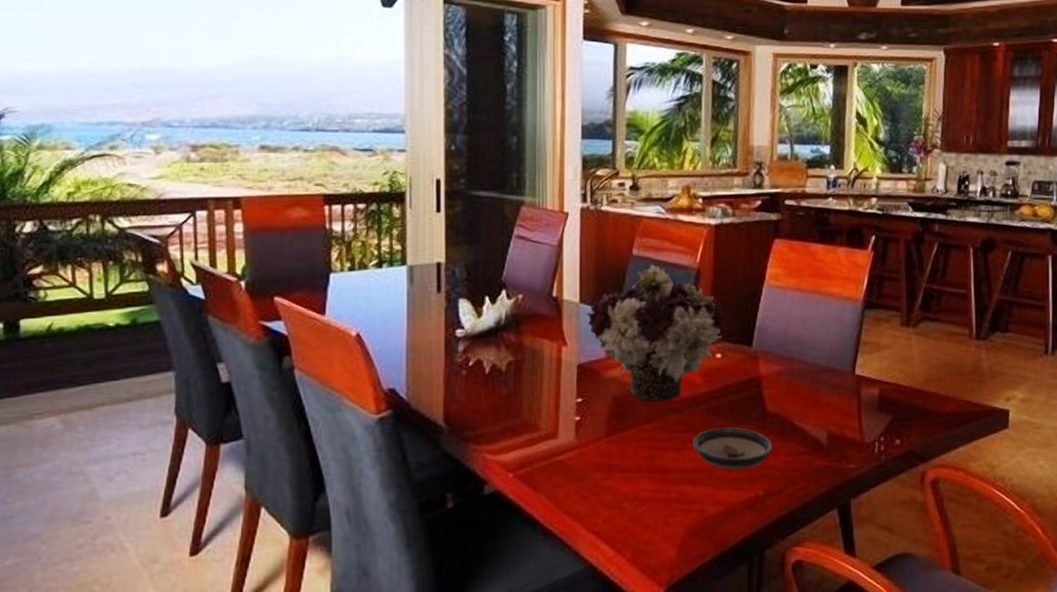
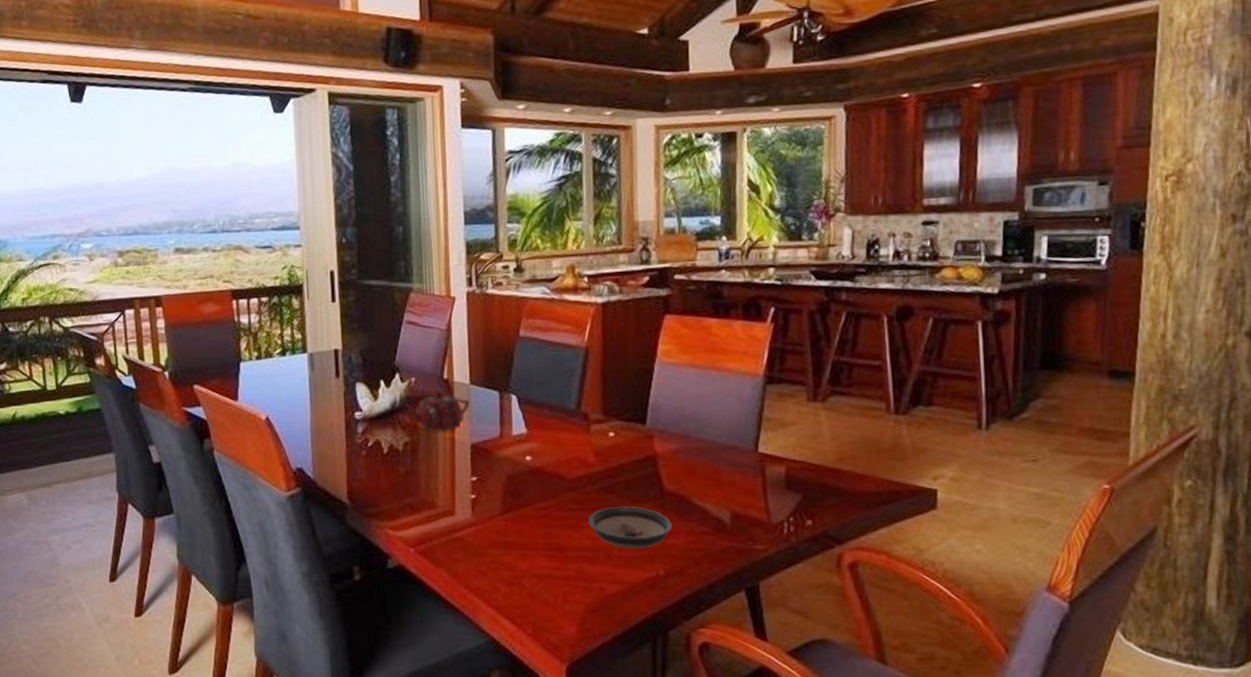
teapot: none [510,306,579,352] -> present [405,388,470,432]
flower arrangement: present [587,264,724,402] -> none [478,344,615,480]

